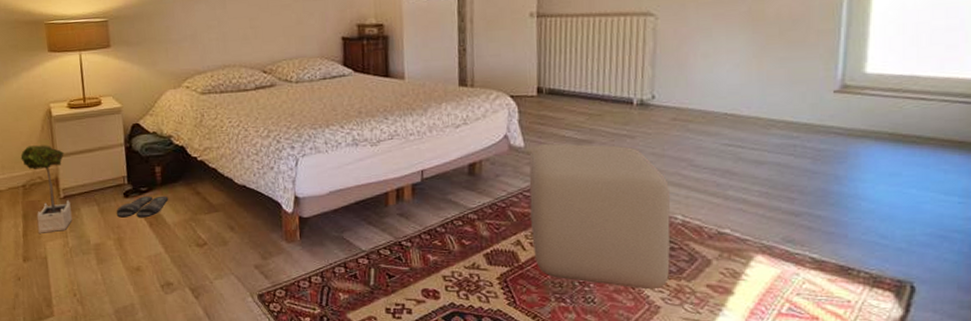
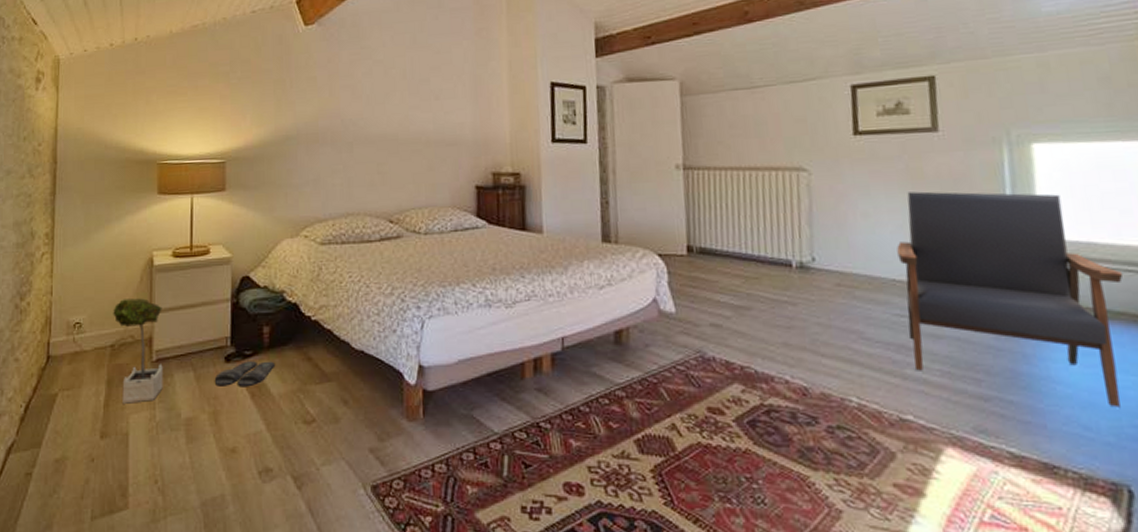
pouf: present [529,143,671,290] -> none [681,309,849,489]
armchair: none [732,31,939,219] -> present [896,191,1124,408]

